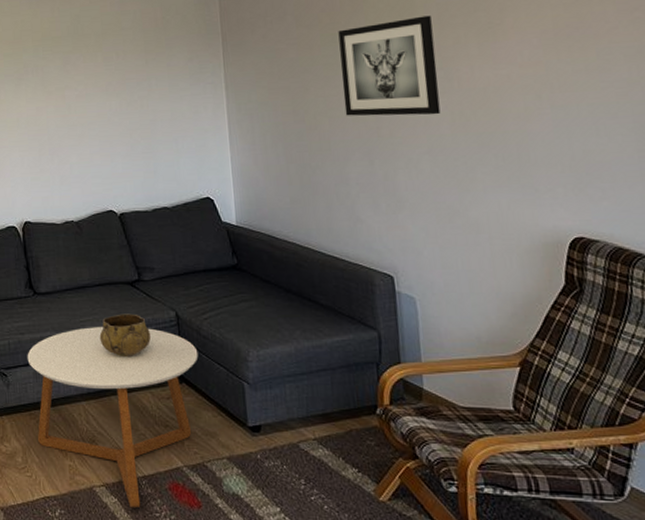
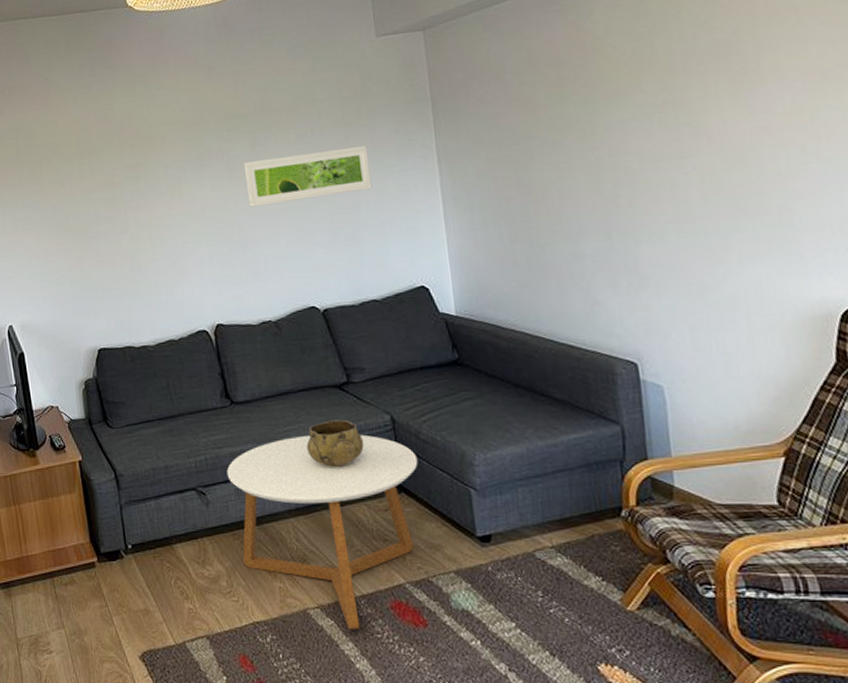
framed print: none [55,70,167,119] -> present [243,145,372,207]
wall art: present [338,15,441,116] -> none [566,63,688,185]

